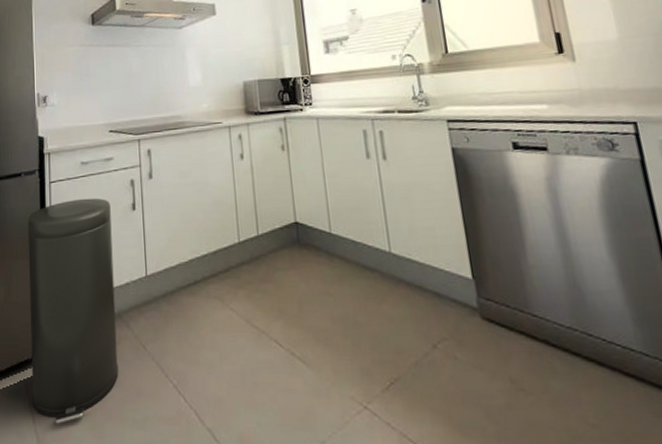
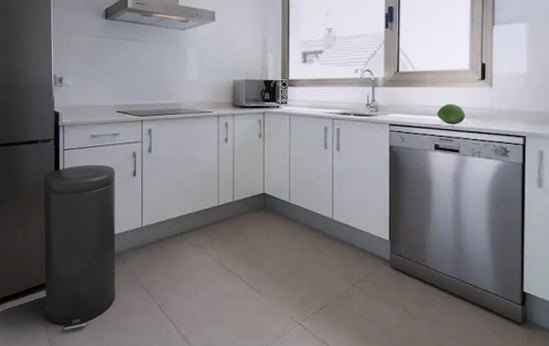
fruit: none [507,87,547,115] -> present [436,103,466,125]

